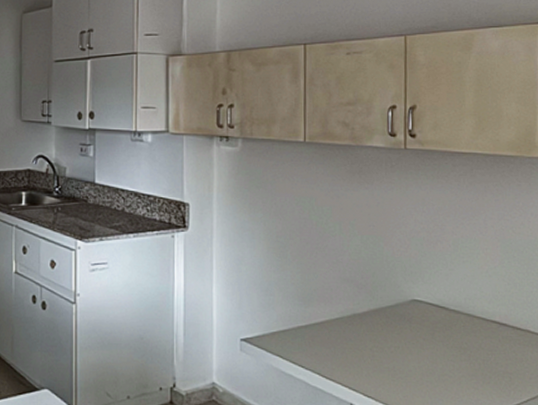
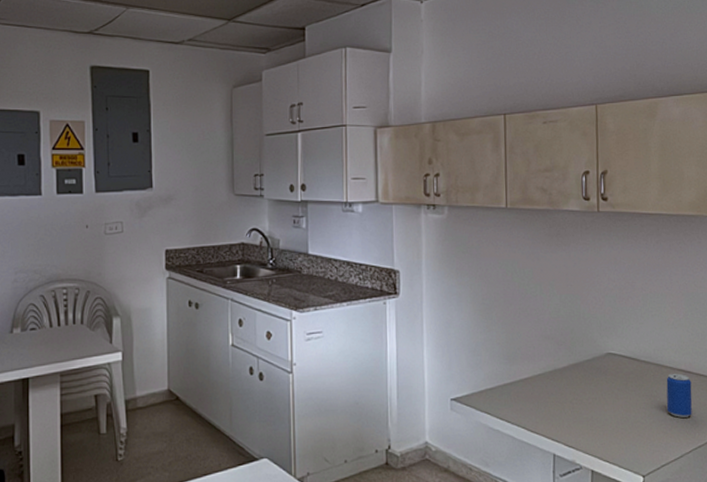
beverage can: none [478,325,508,373] -> present [666,373,693,418]

